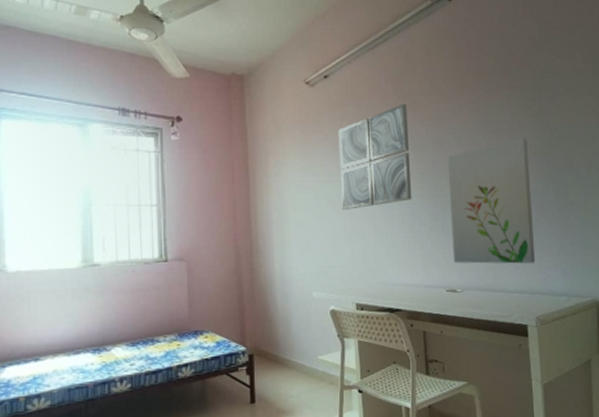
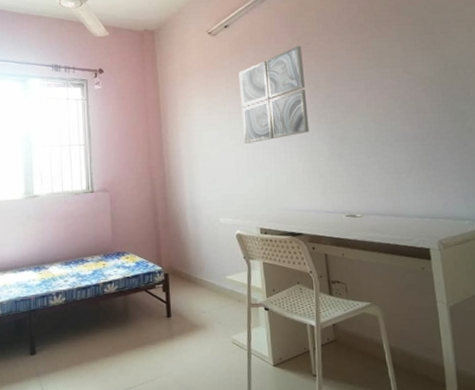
wall art: present [447,138,536,264] -> none [342,70,436,190]

